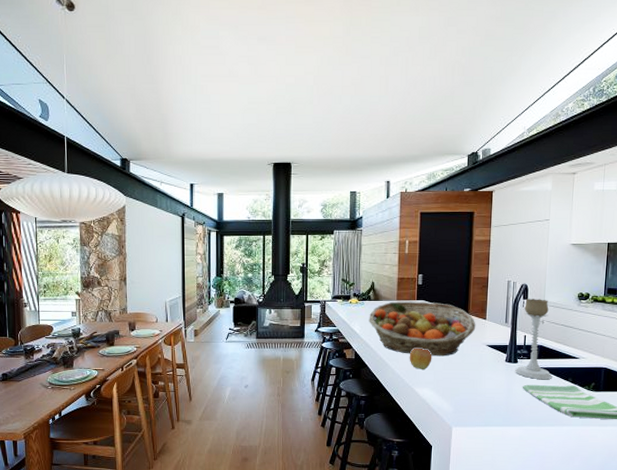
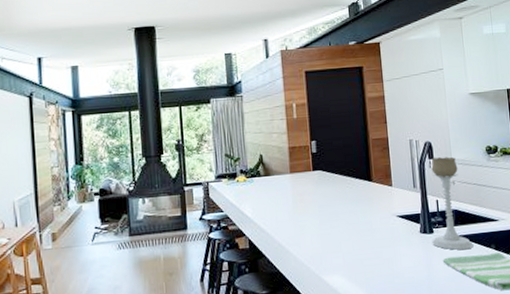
fruit basket: present [369,301,476,357] -> none [260,172,383,236]
apple: present [409,348,432,369] -> none [312,227,339,253]

